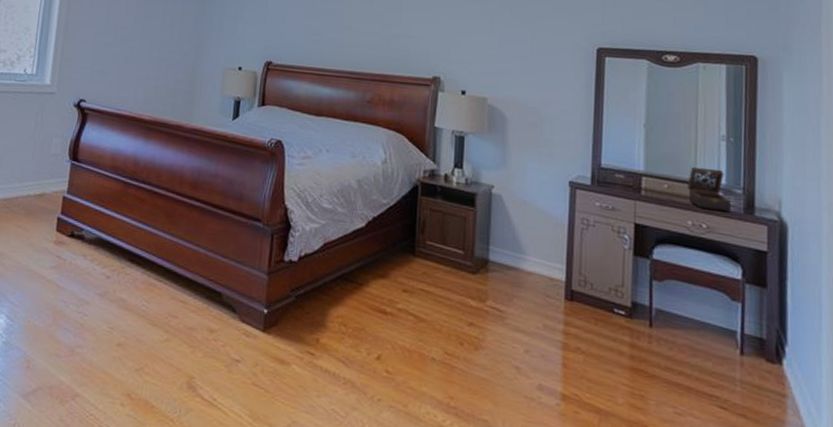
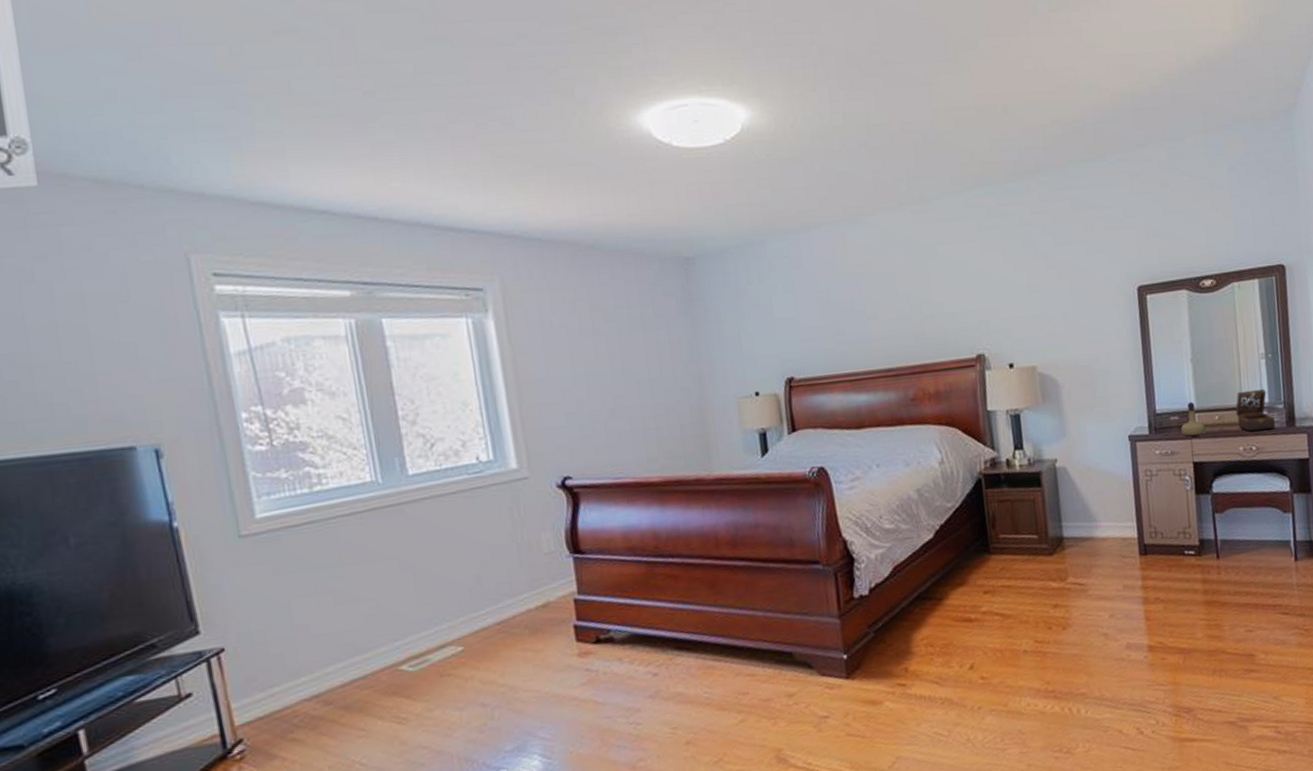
perfume bottle: none [625,164,652,199] -> present [1180,401,1205,437]

